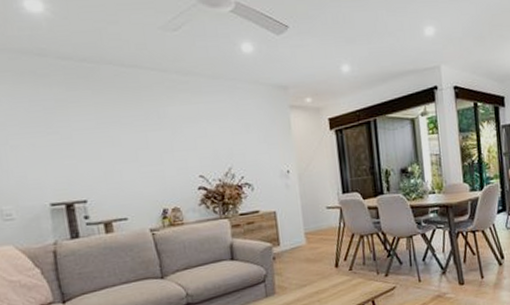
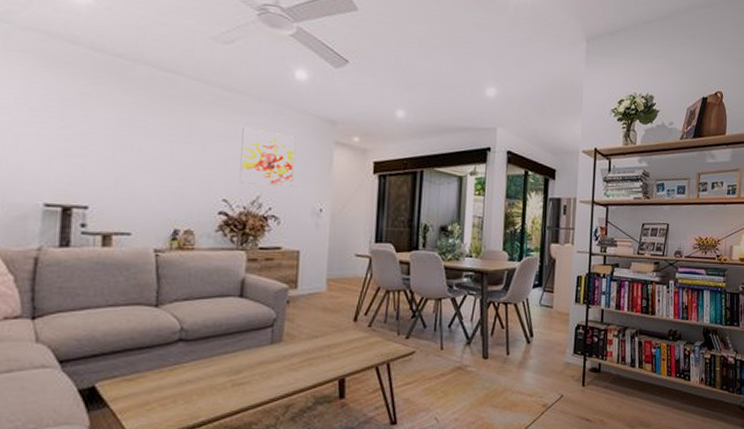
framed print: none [204,106,259,159] -> present [239,127,295,186]

